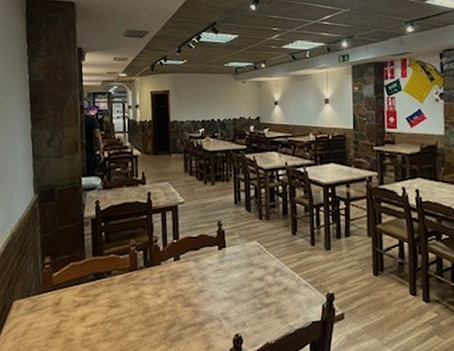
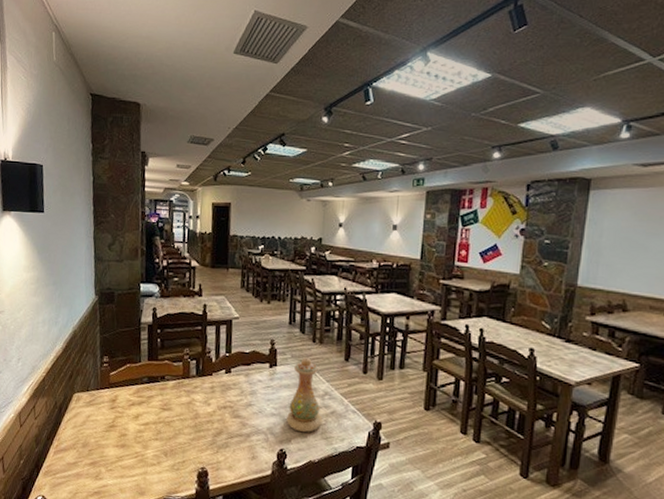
vase: none [240,234,276,314] -> present [286,356,322,433]

